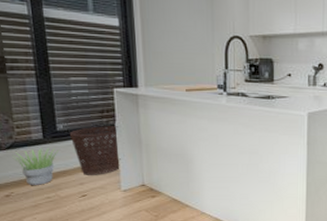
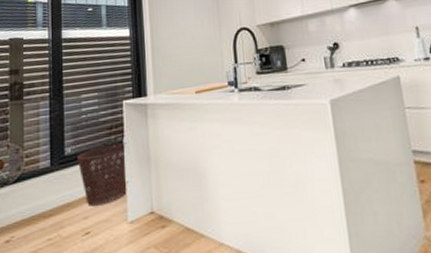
potted plant: present [12,148,60,185] -> none [18,176,66,225]

